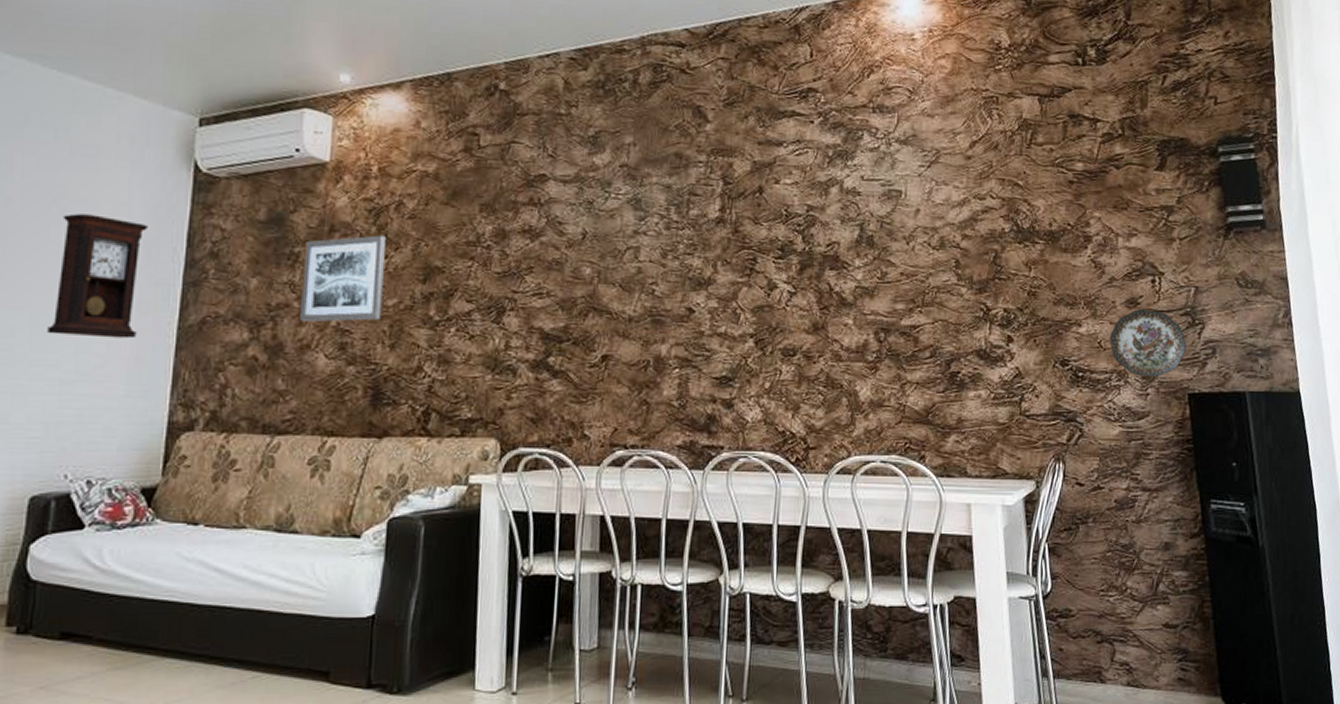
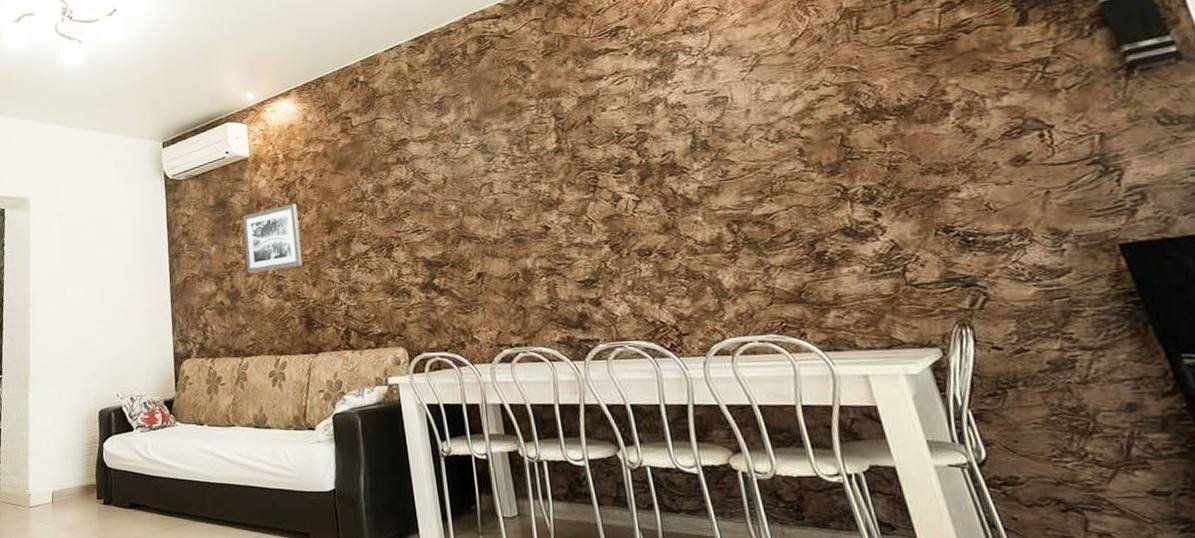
pendulum clock: present [47,213,148,339] -> none [92,218,146,300]
decorative plate: present [1110,308,1187,378] -> none [998,163,1105,233]

